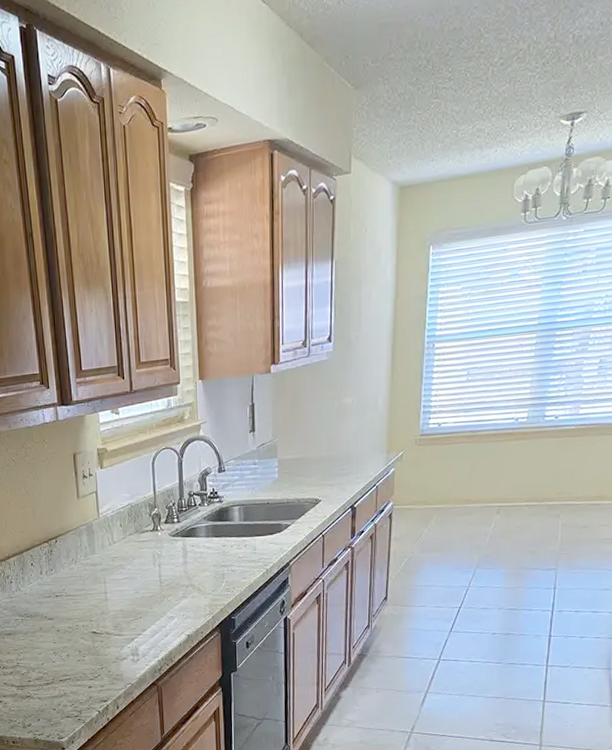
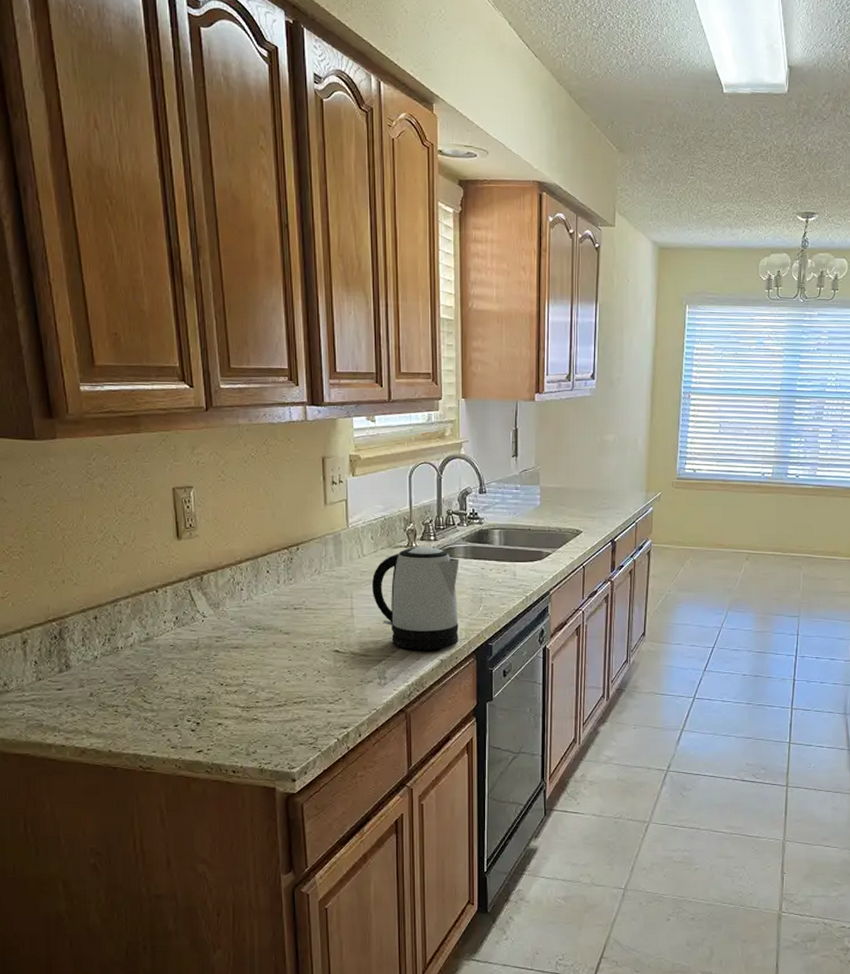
kettle: none [122,529,203,627] -> present [371,547,459,650]

